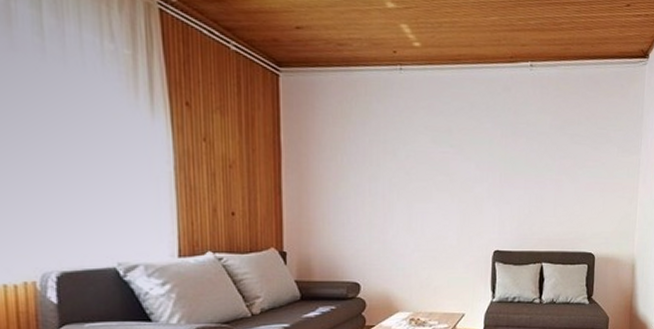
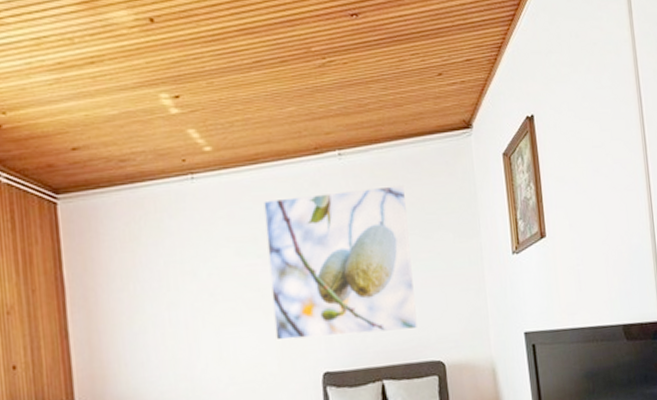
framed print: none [458,98,584,224] -> present [263,185,417,341]

